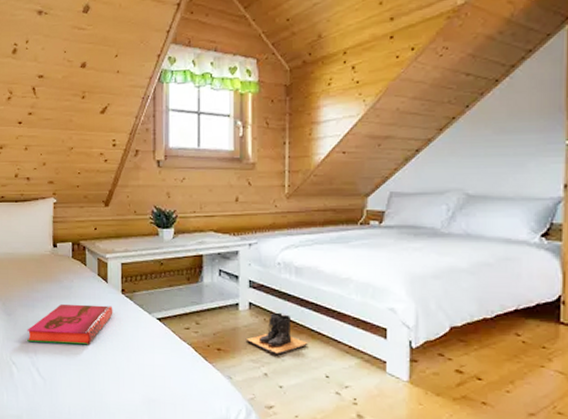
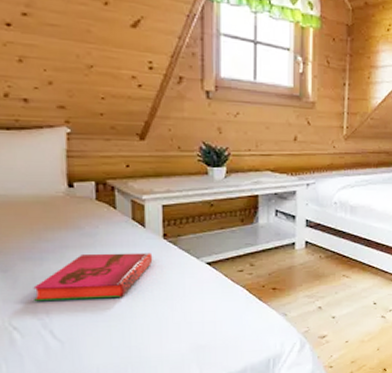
boots: present [245,312,308,355] -> none [301,249,360,288]

